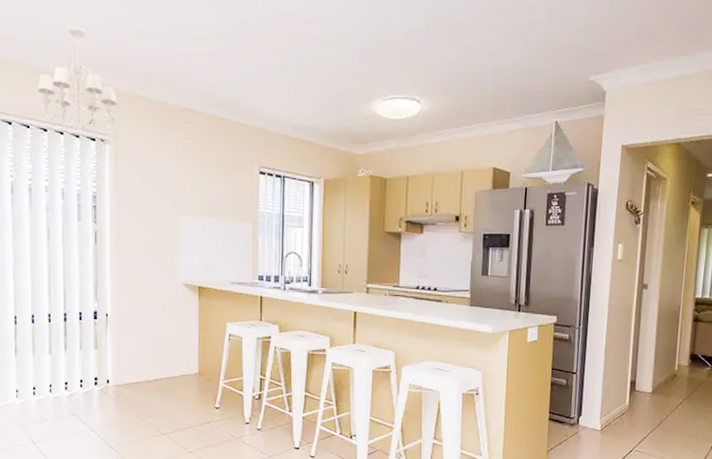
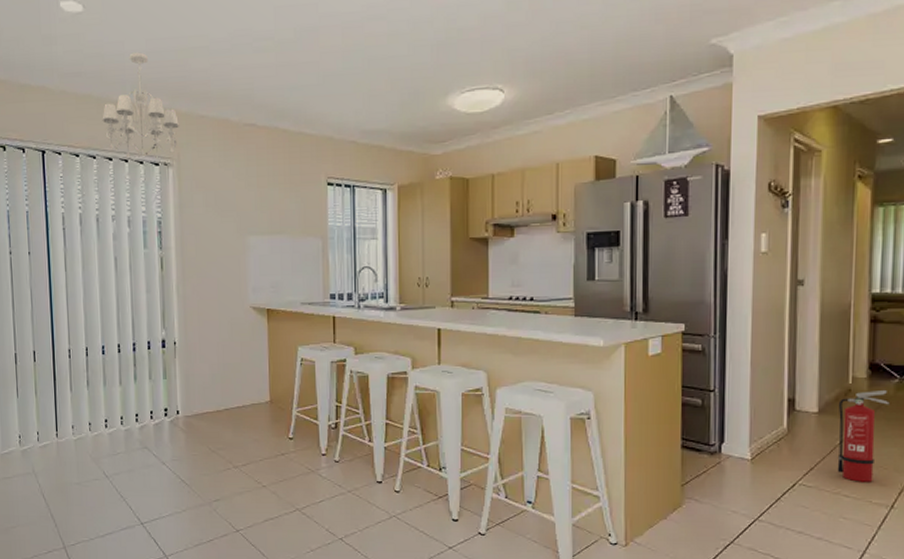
fire extinguisher: none [662,376,703,449] -> present [837,390,890,482]

